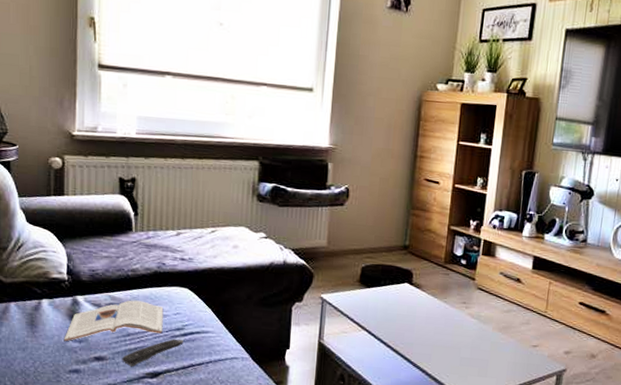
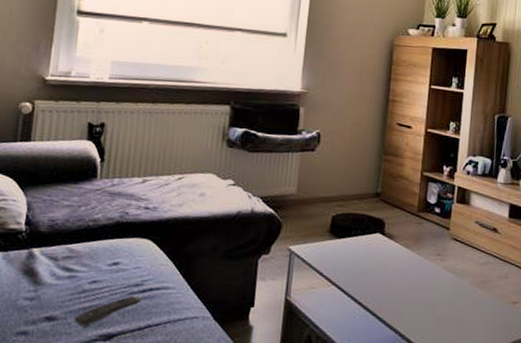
magazine: present [64,300,164,342] -> none [14,252,123,300]

